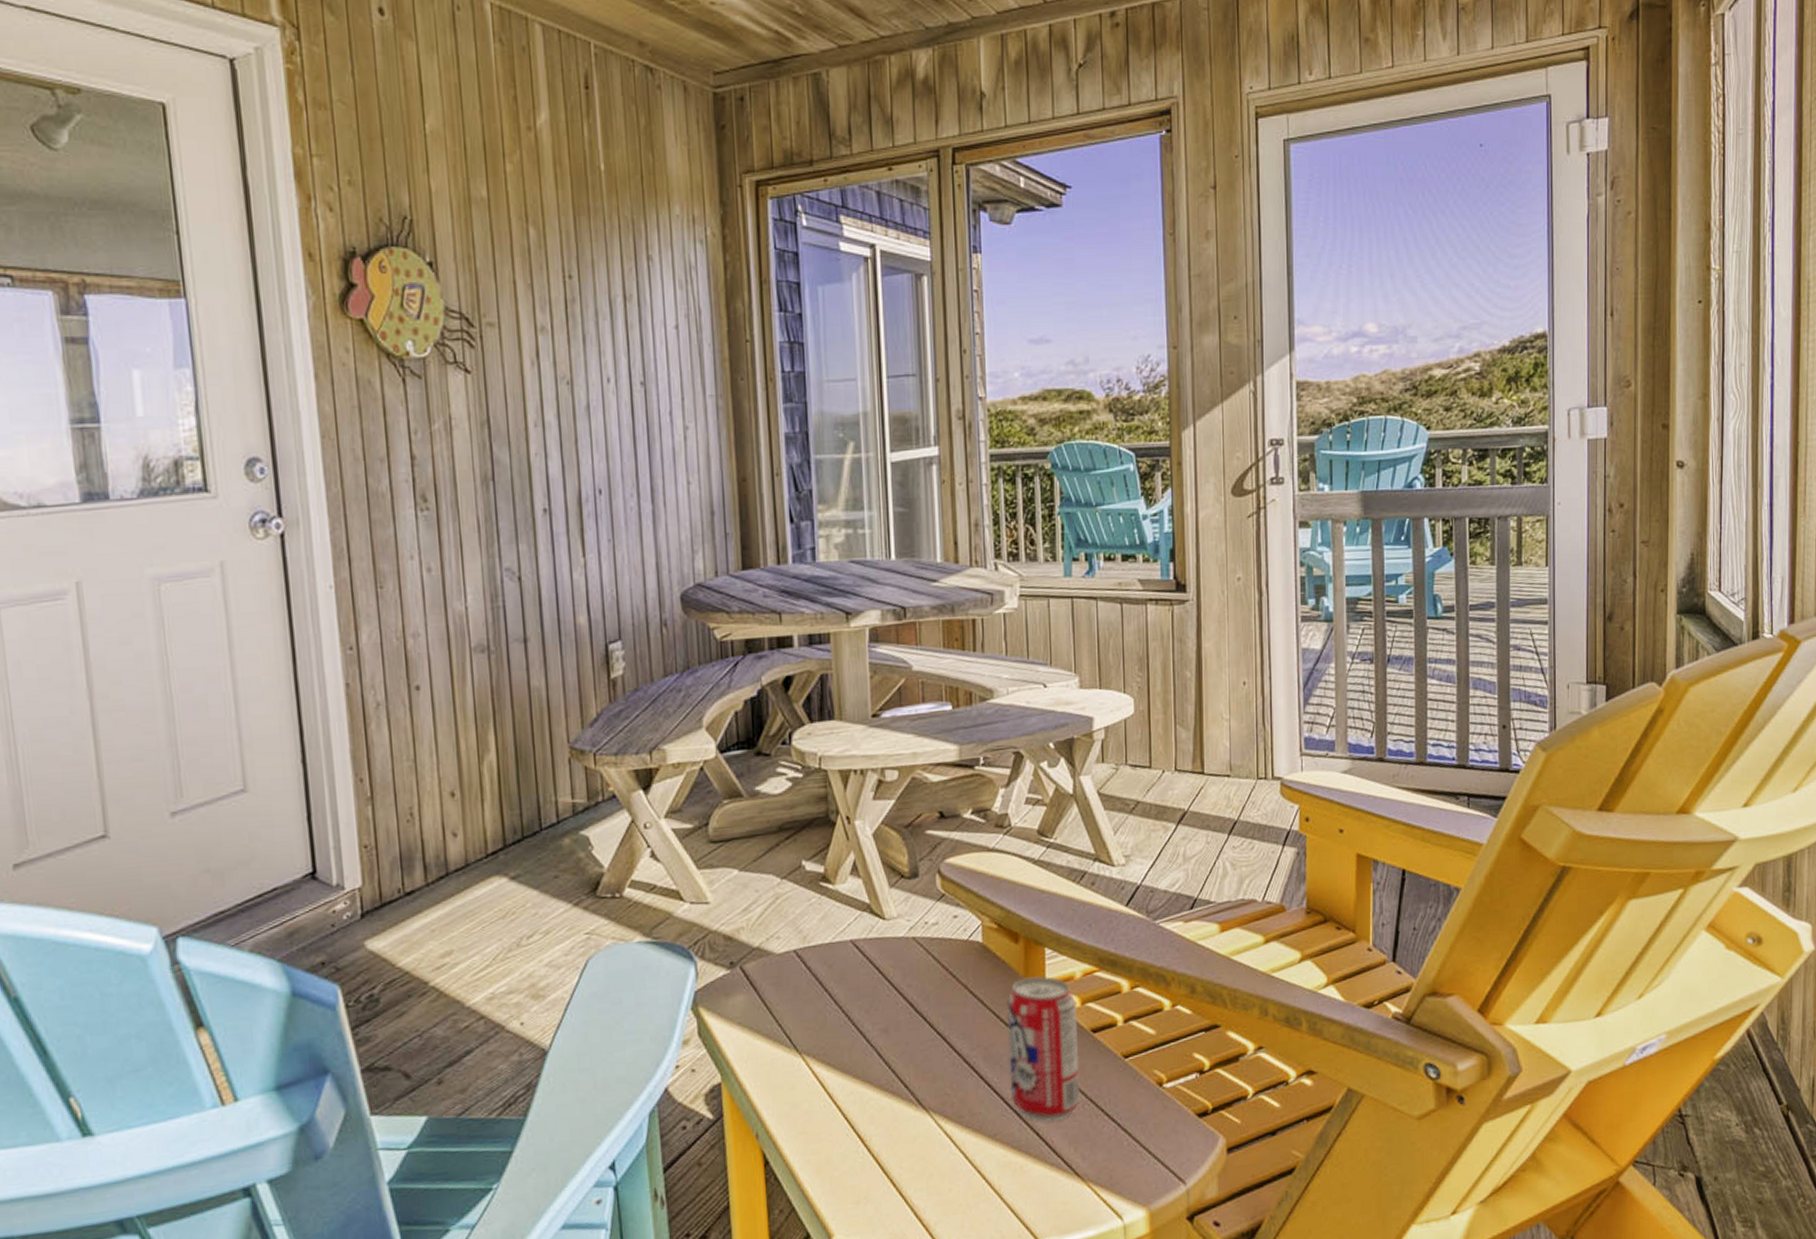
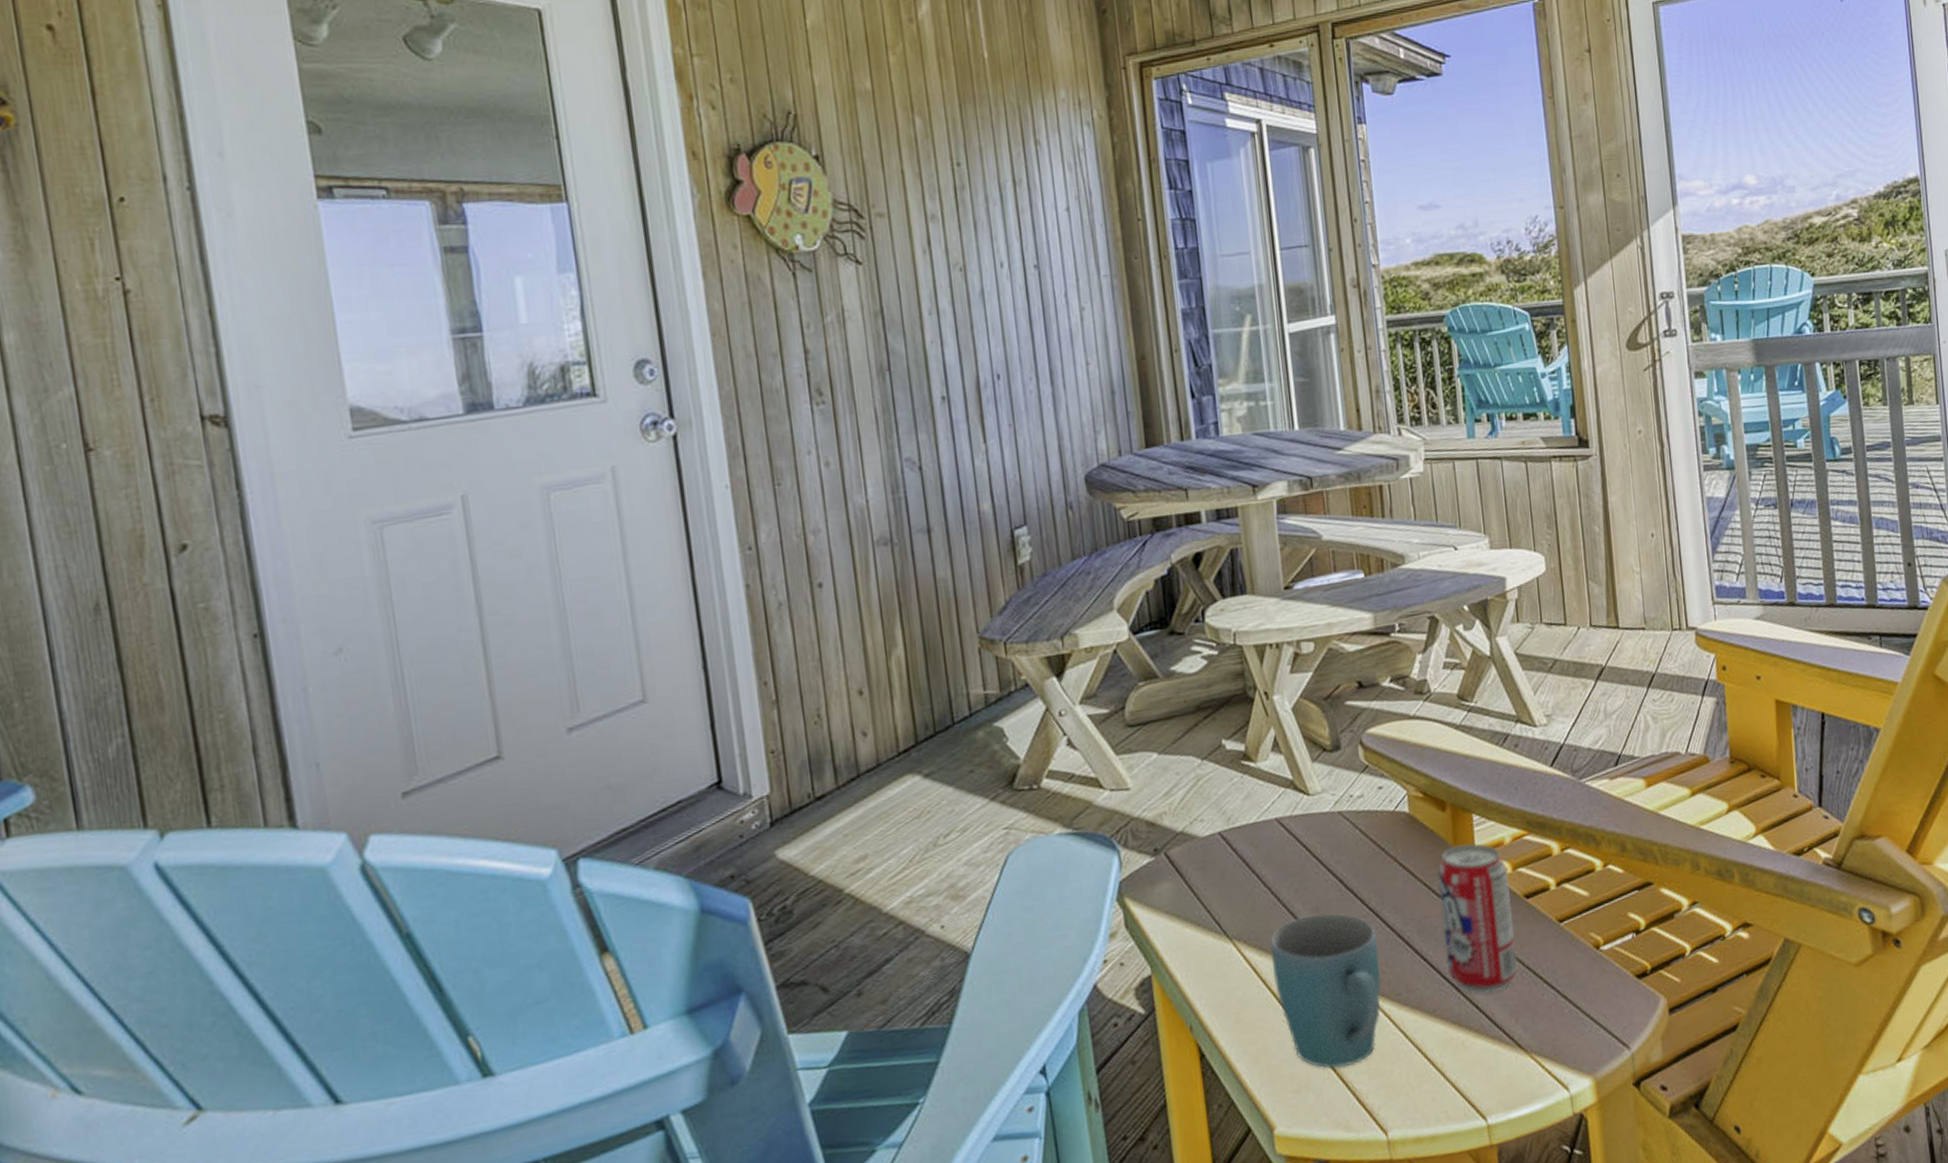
mug: none [839,1034,945,1184] -> present [1270,912,1381,1068]

